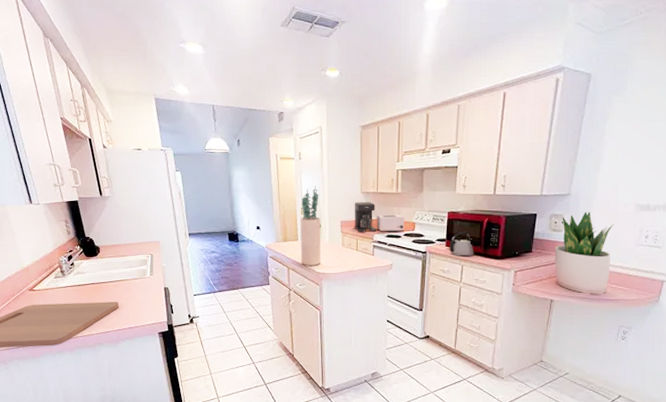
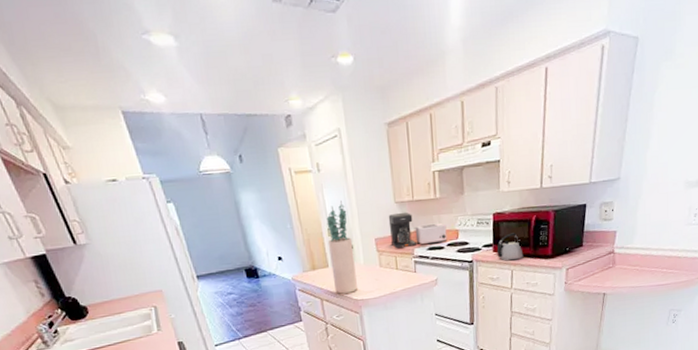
planter: present [554,211,614,295] -> none [605,195,664,283]

